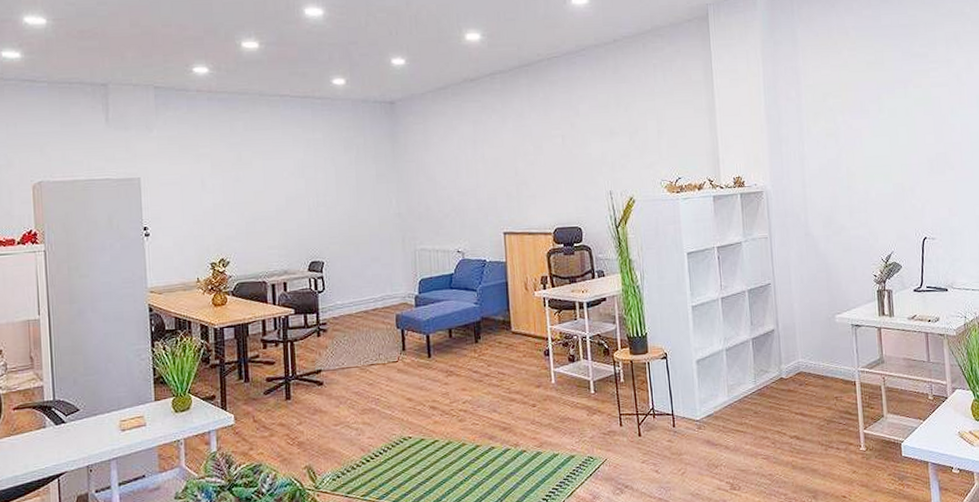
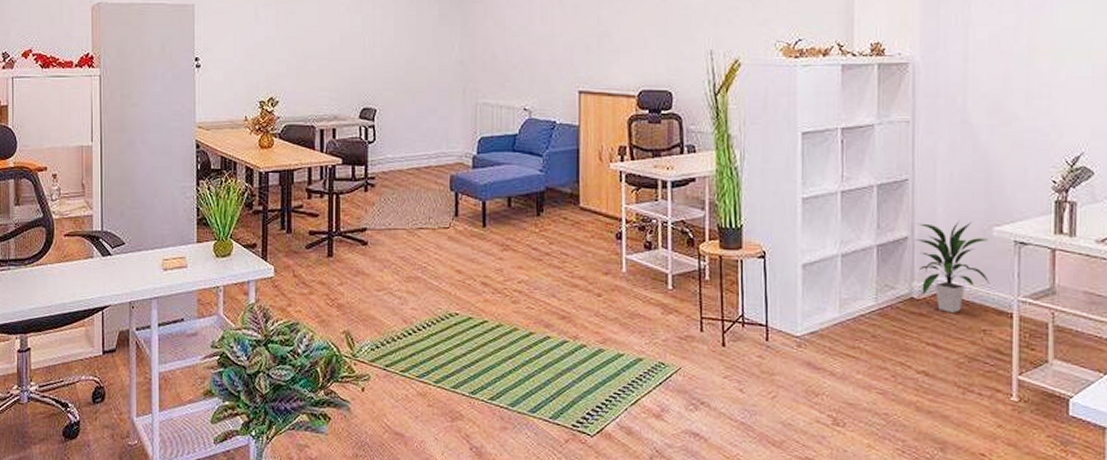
indoor plant: none [779,312,837,387] -> present [914,219,990,314]

